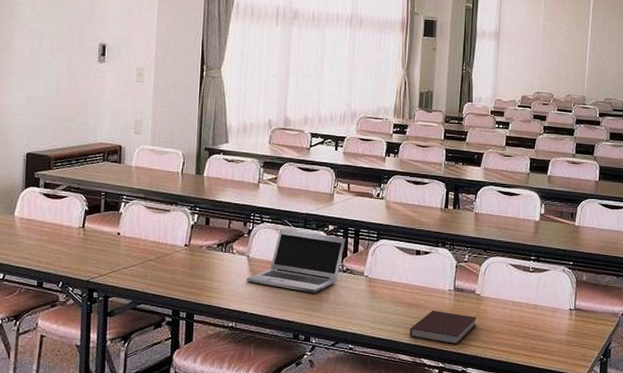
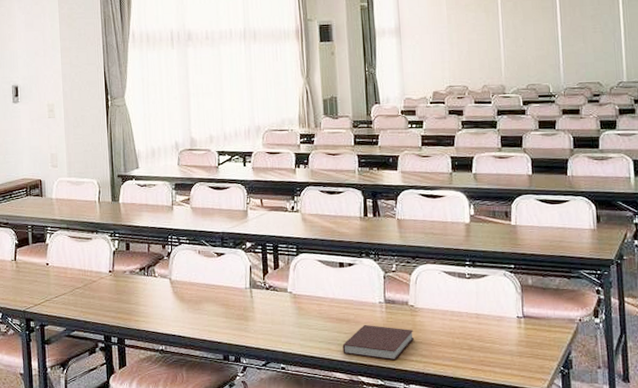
laptop: present [246,228,346,293] -> none [171,249,265,313]

